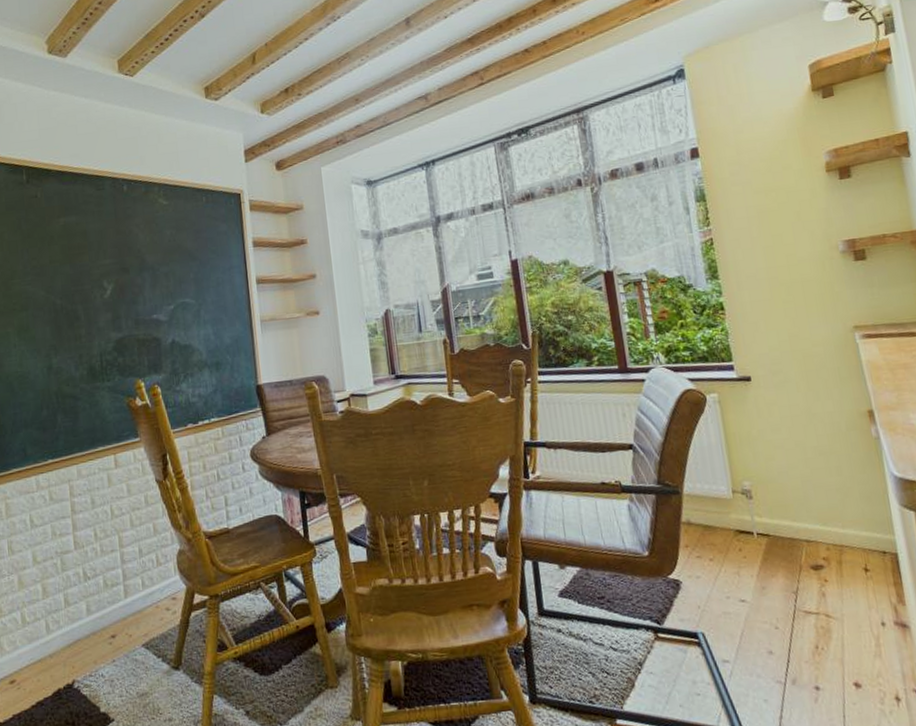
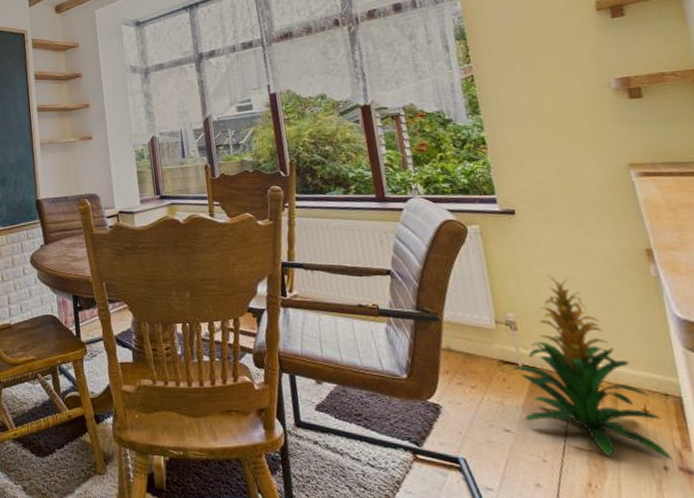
indoor plant: none [747,441,889,617] -> present [512,275,673,459]

